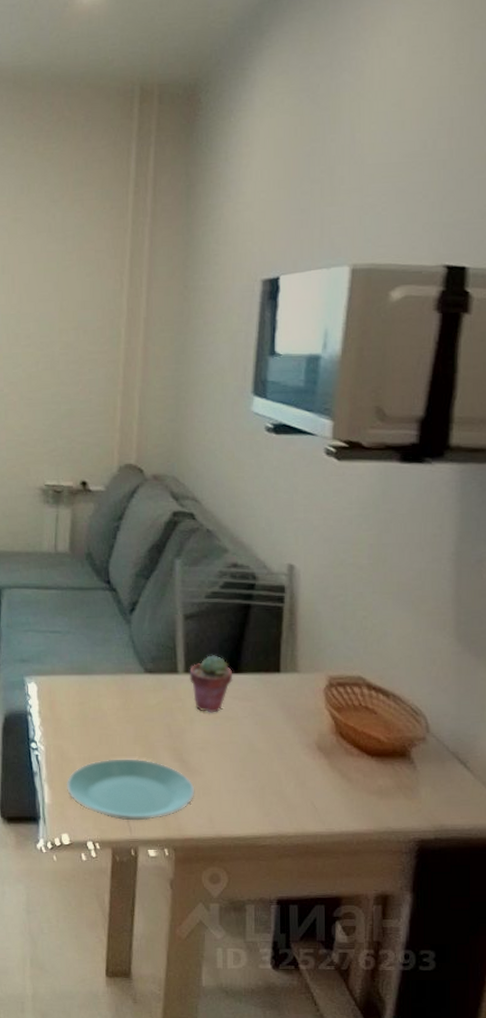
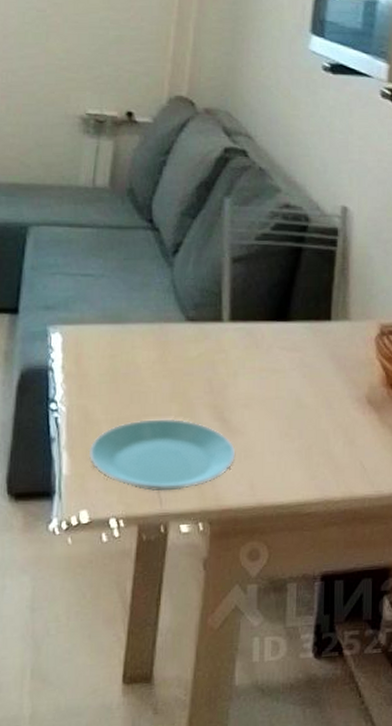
potted succulent: present [189,655,233,713] -> none [235,301,282,365]

